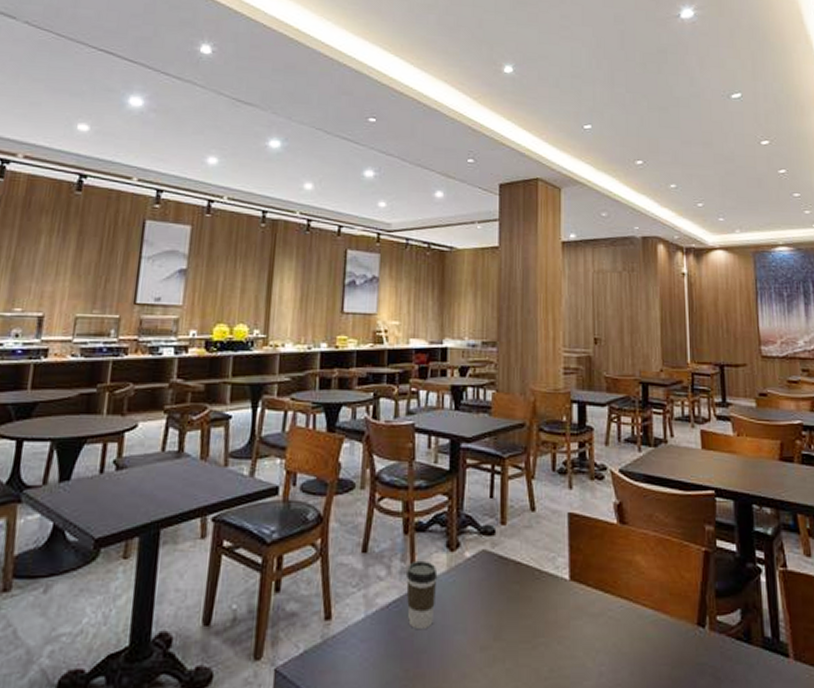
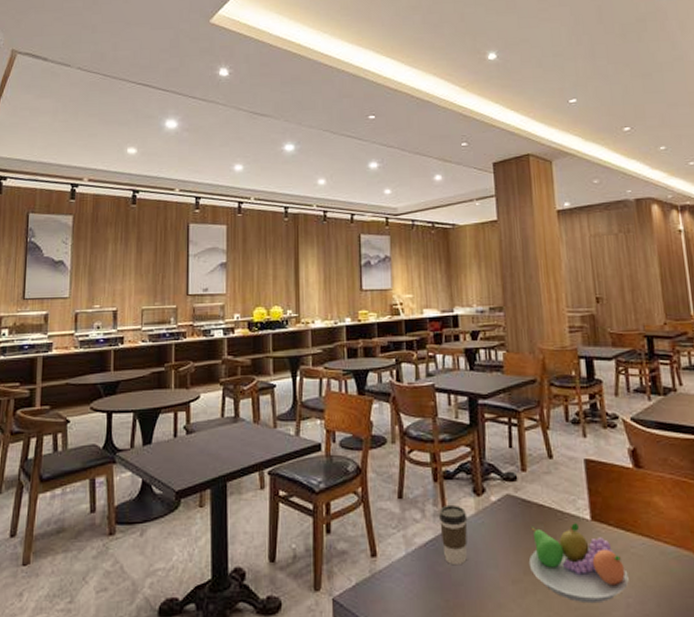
fruit bowl: none [500,583,603,673] -> present [528,523,629,604]

